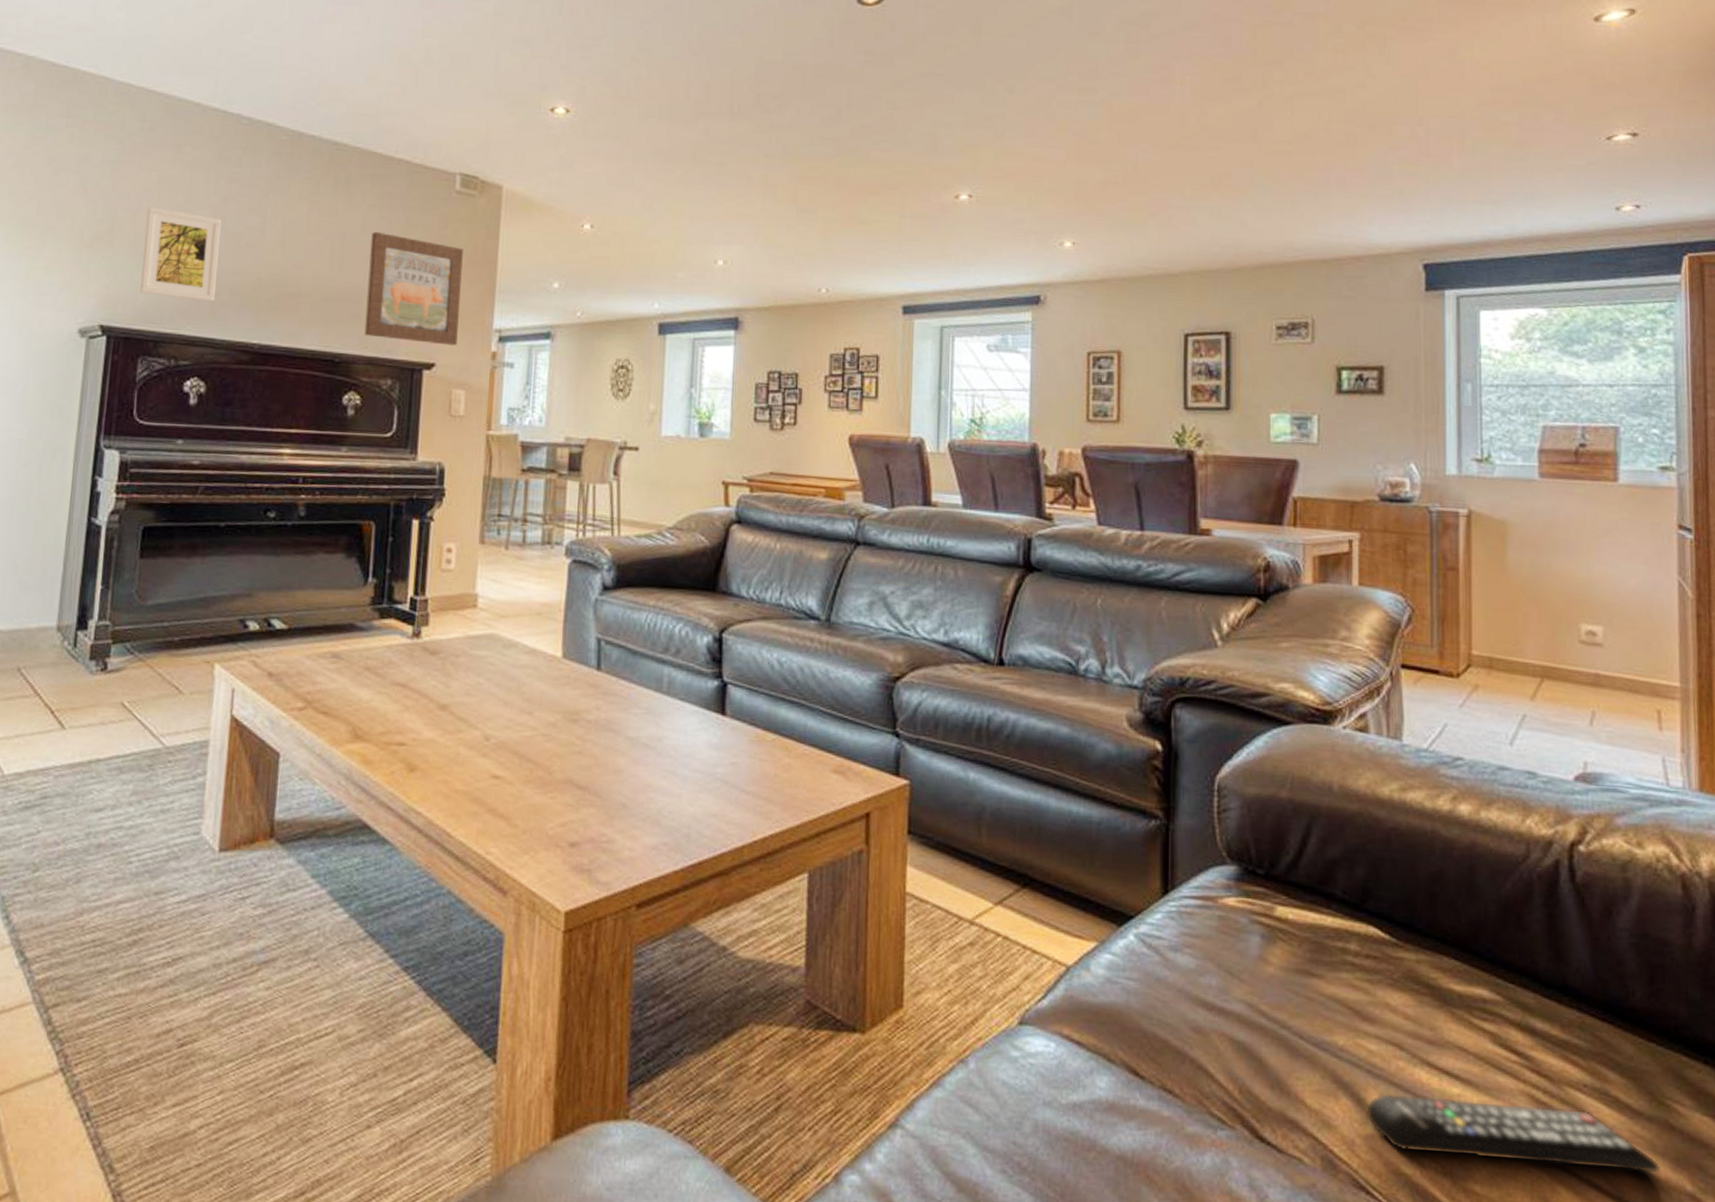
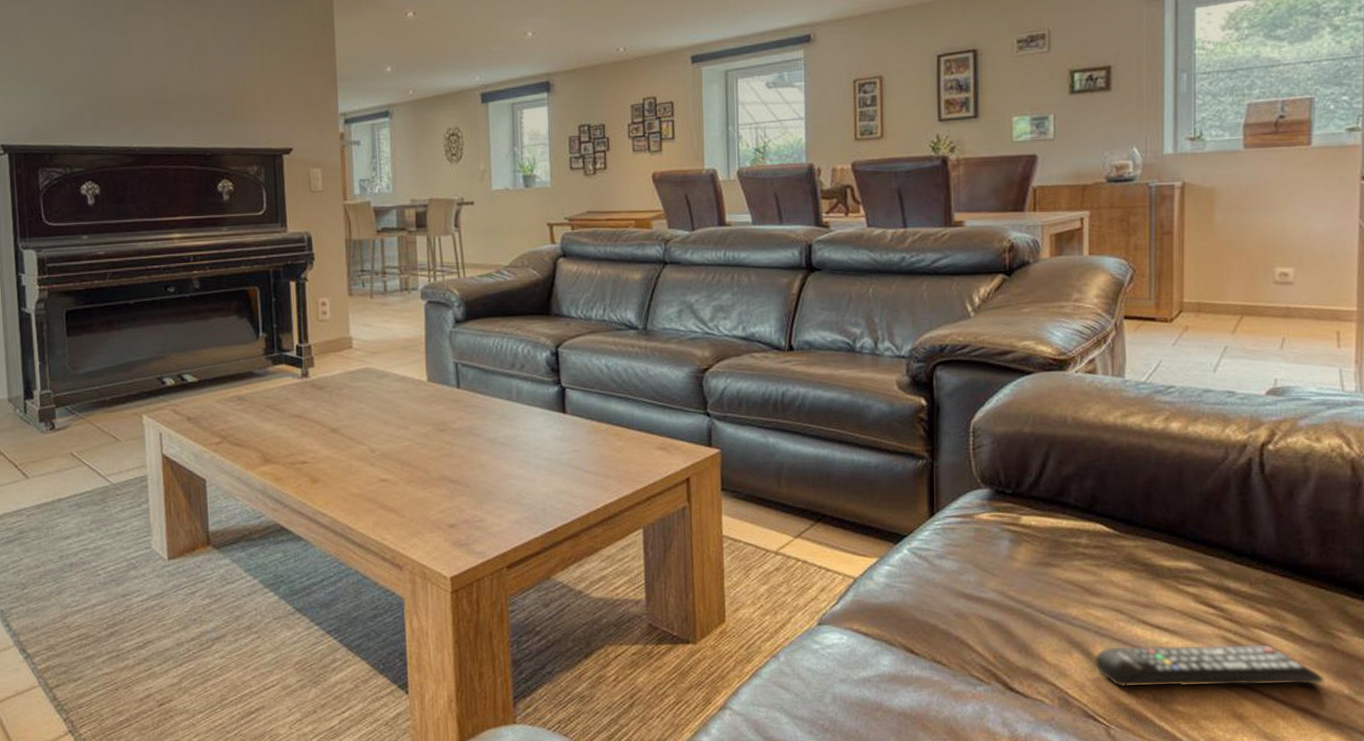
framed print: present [140,205,221,302] -> none [24,35,95,115]
wall art: present [364,231,463,346] -> none [223,37,309,132]

